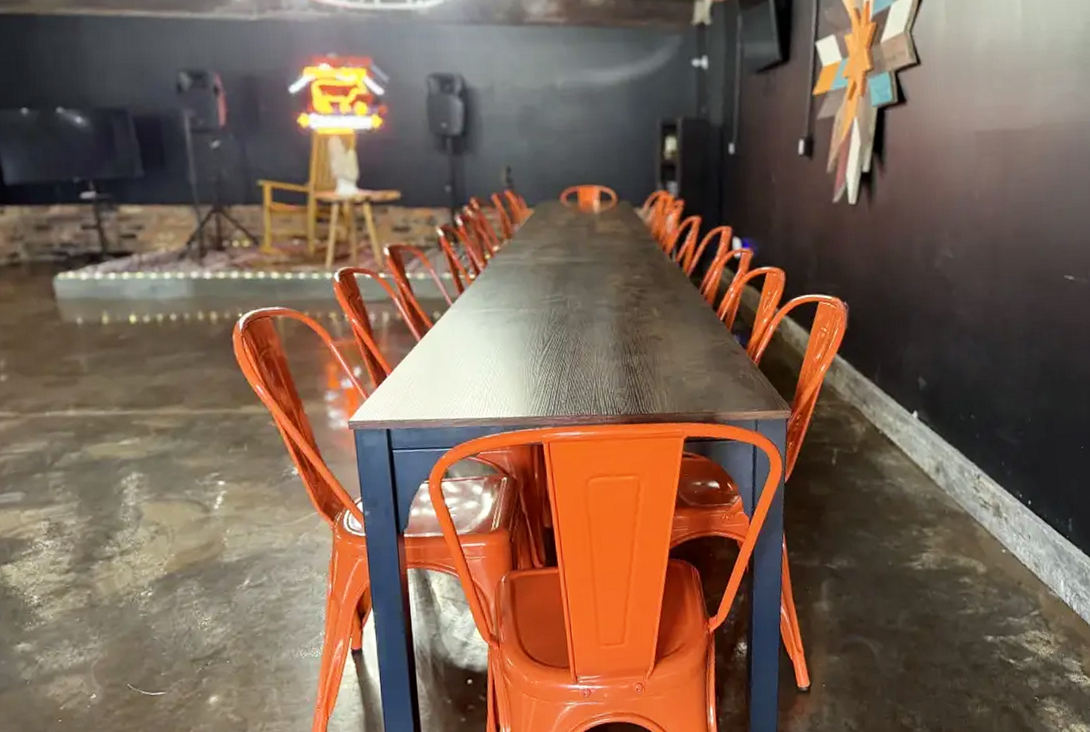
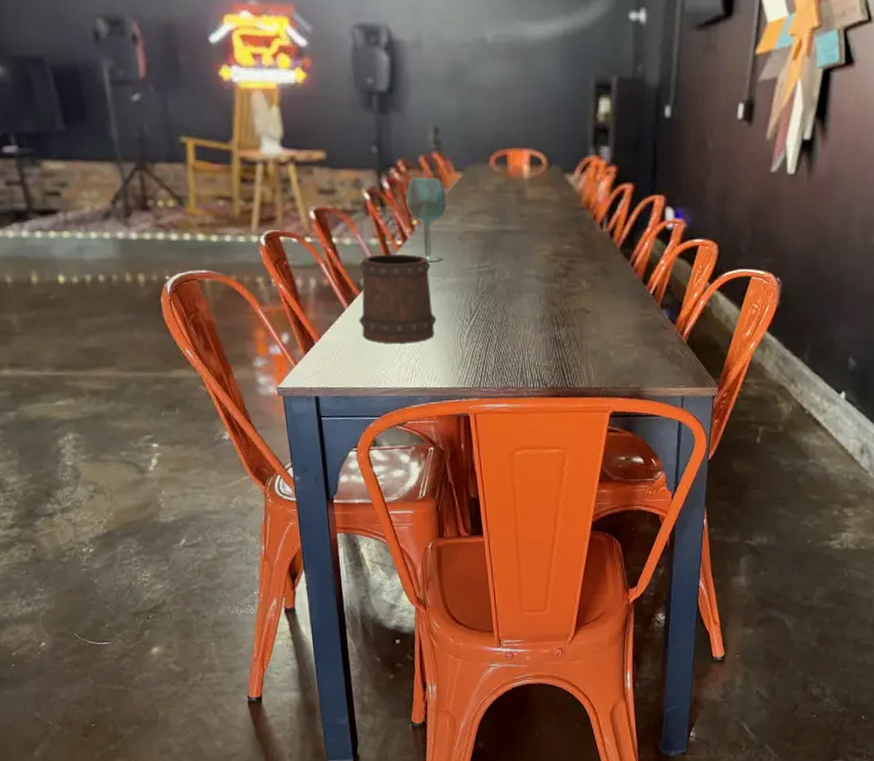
beer mug: none [431,287,510,375] -> present [359,253,437,344]
wine glass: none [478,213,519,294] -> present [405,177,447,261]

